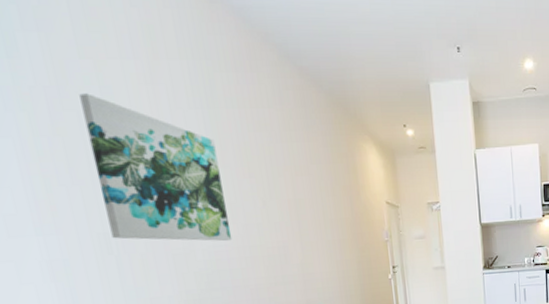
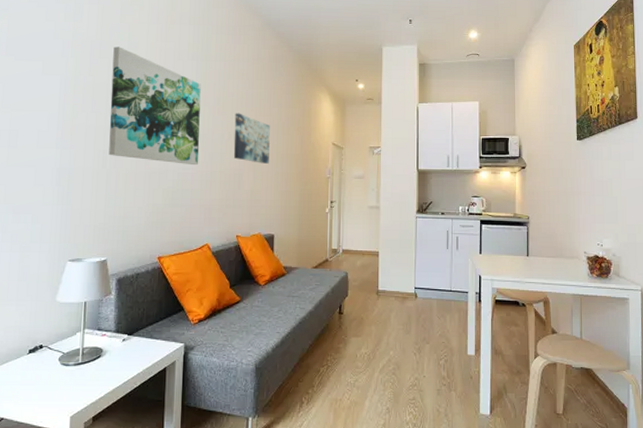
wall art: none [265,173,317,232] -> present [233,113,270,164]

